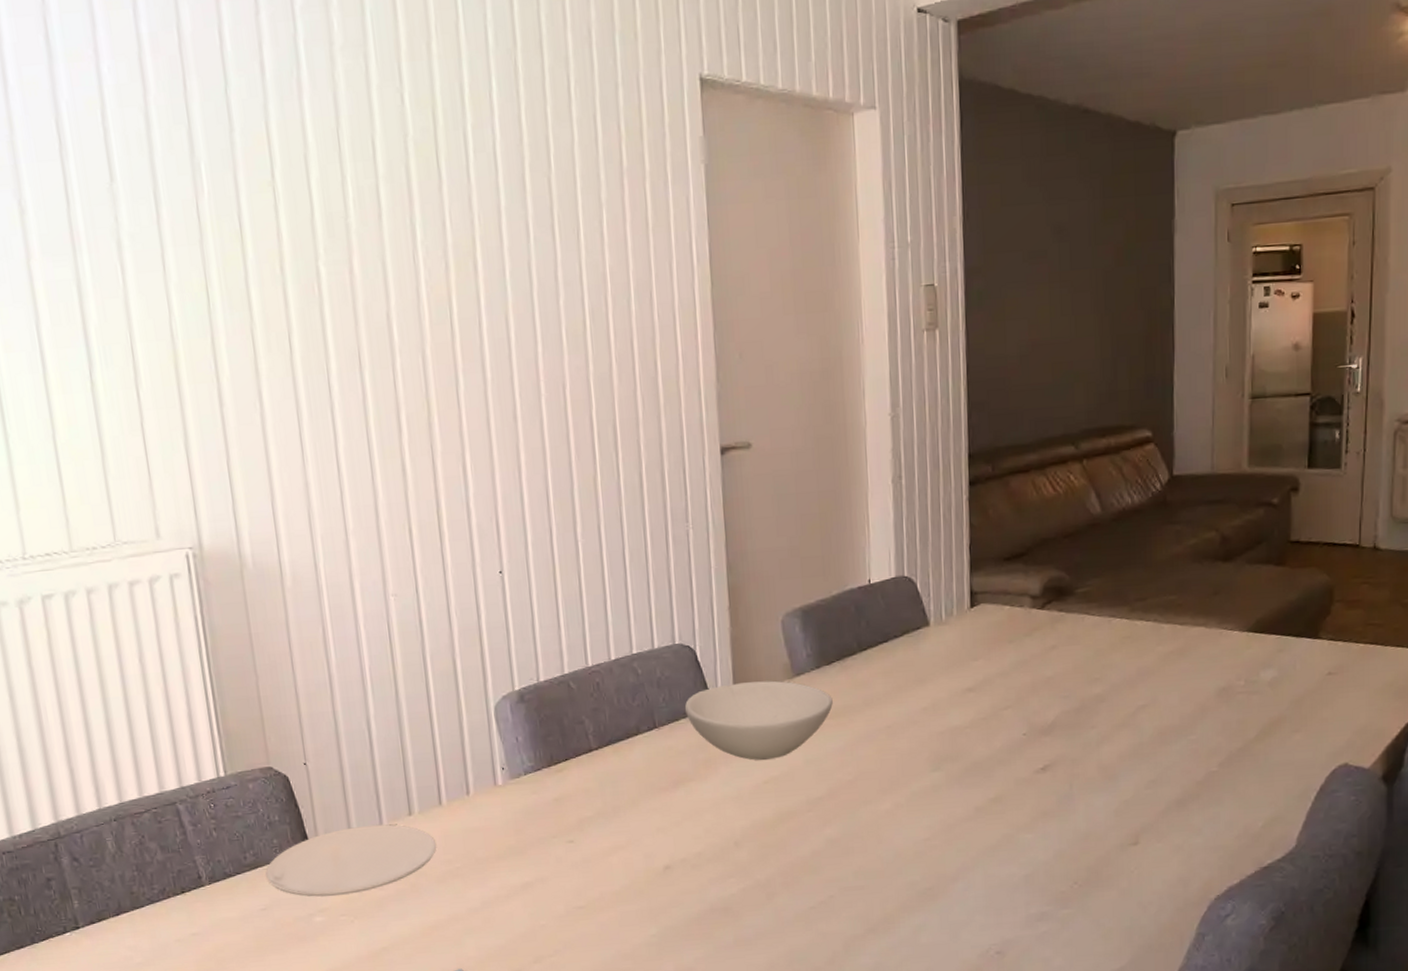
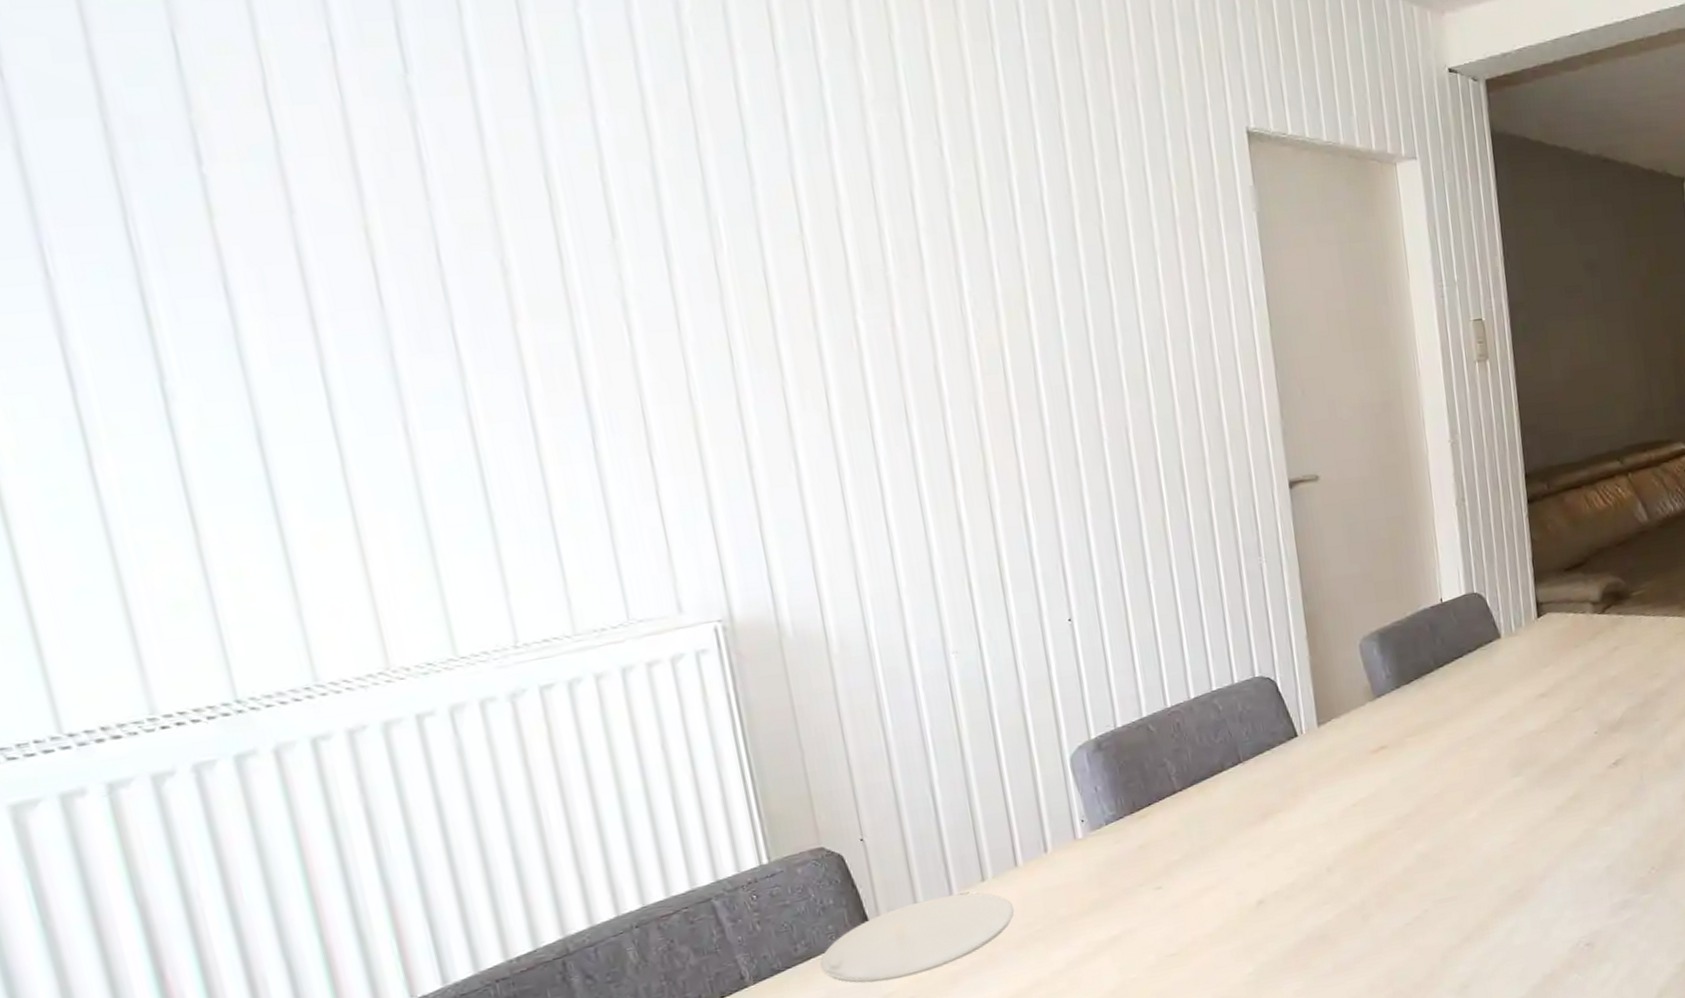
bowl: present [685,680,833,760] -> none [1269,703,1415,785]

